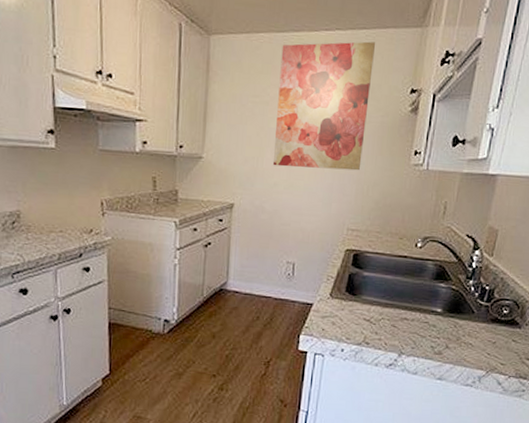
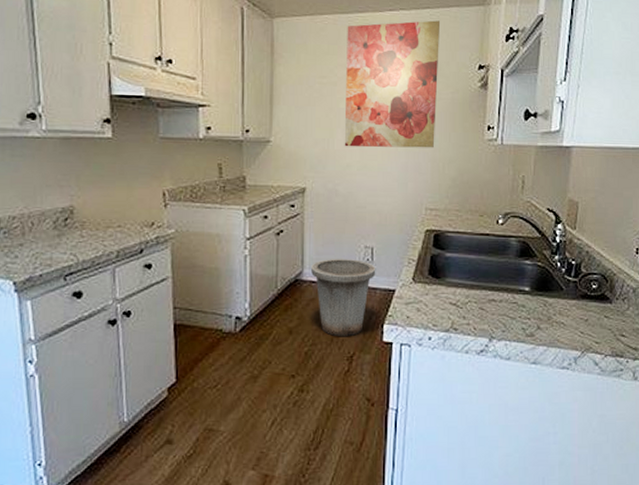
trash can: none [235,272,296,344] -> present [311,259,376,337]

